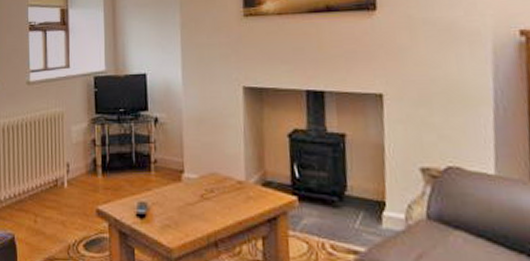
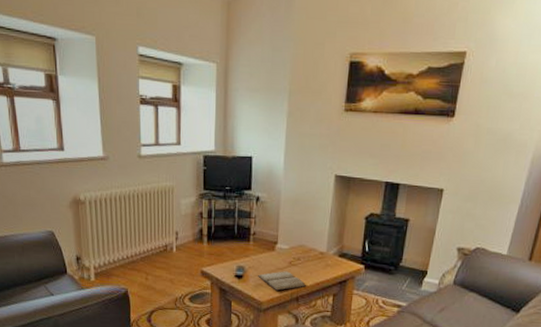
book: none [164,207,225,233] -> present [258,271,306,291]

